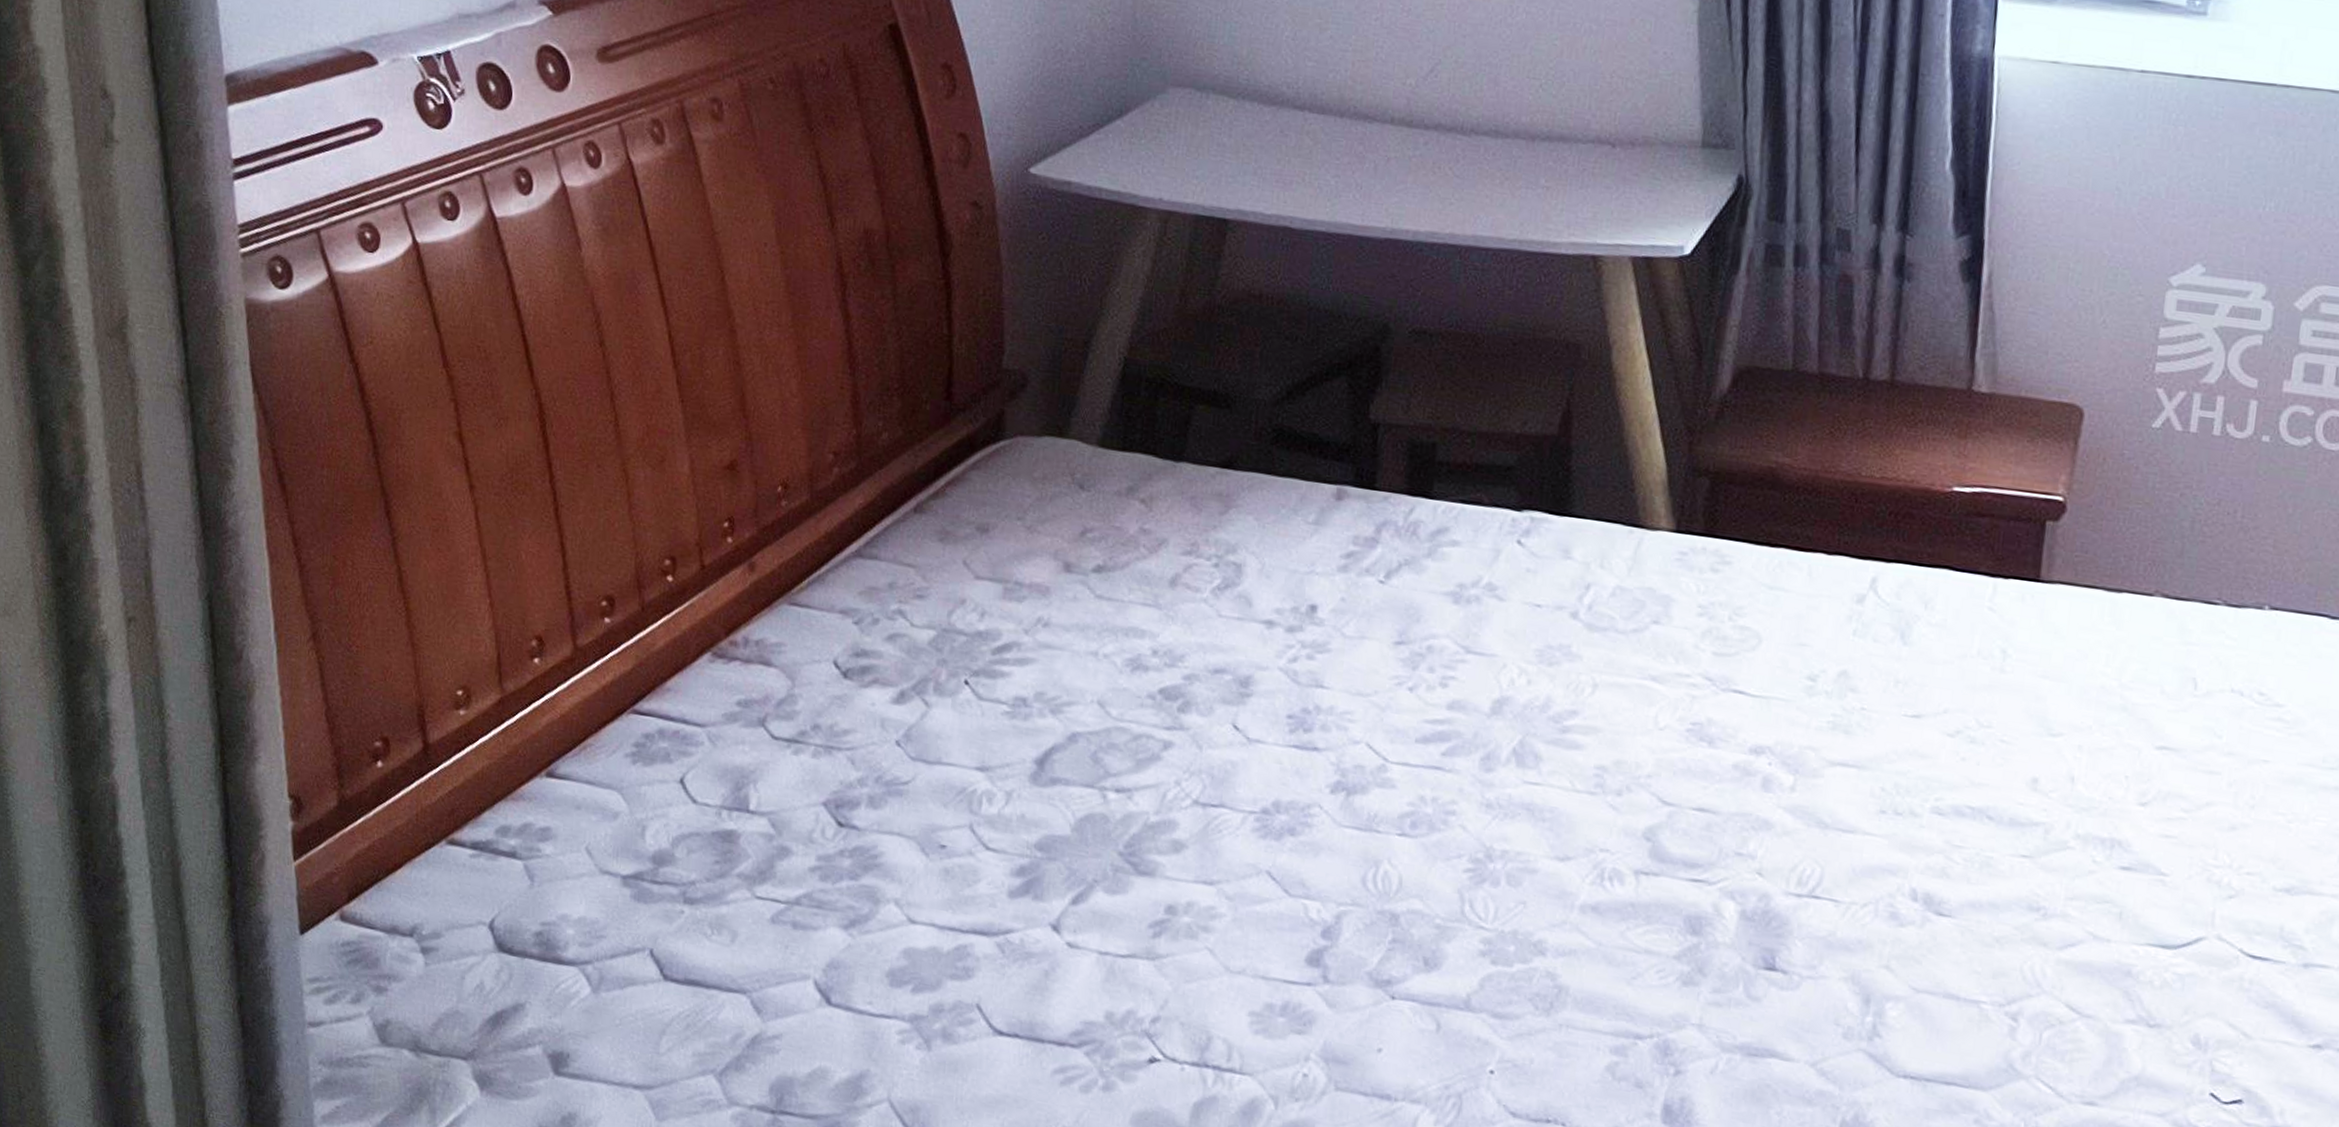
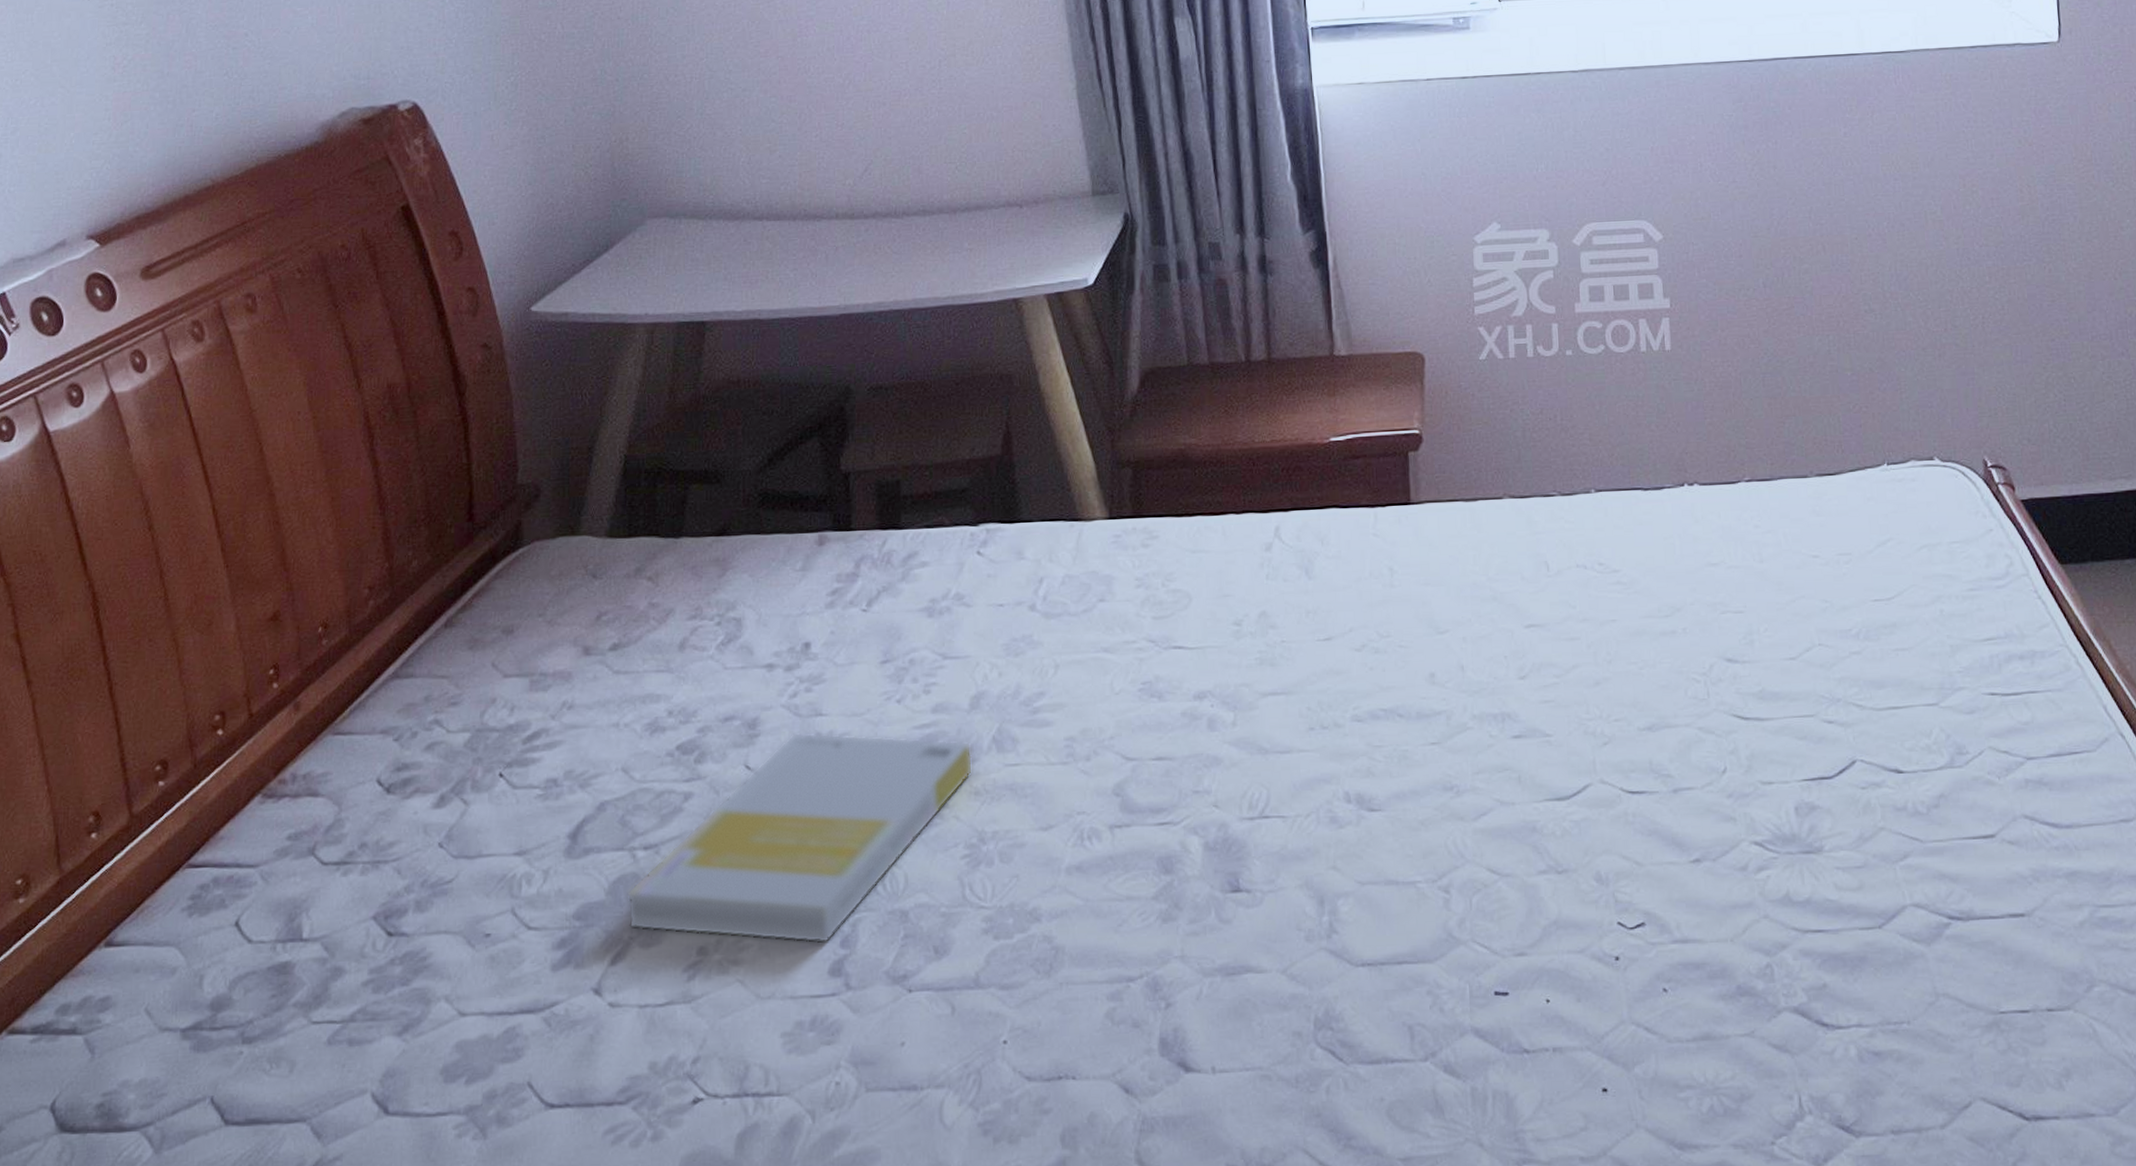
book: none [1094,700,1489,930] -> present [627,732,973,944]

